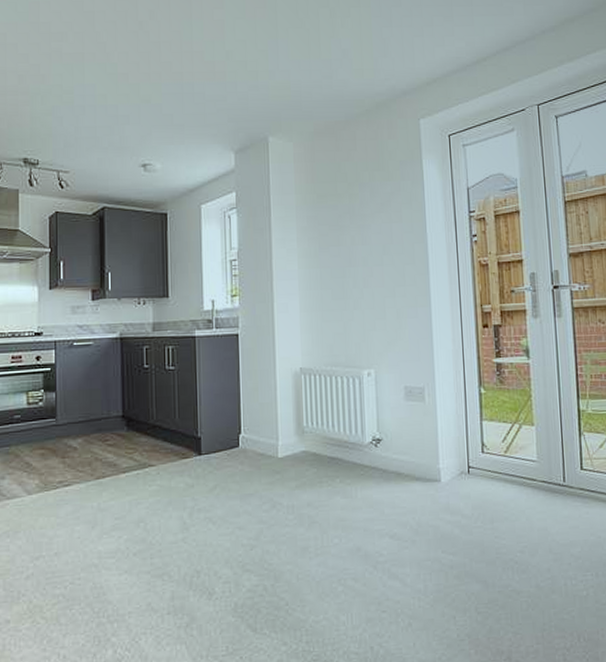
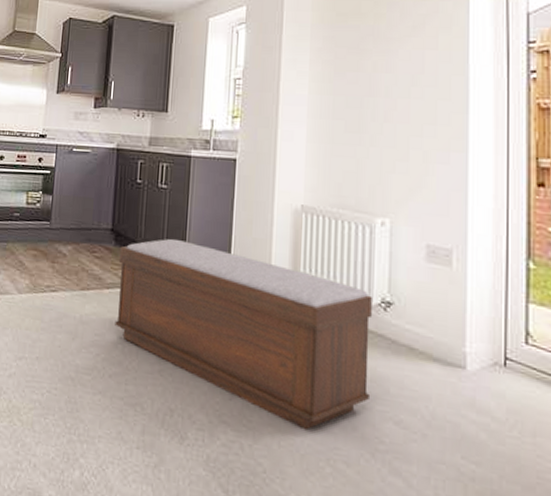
bench: none [133,415,369,561] -> present [115,238,372,430]

